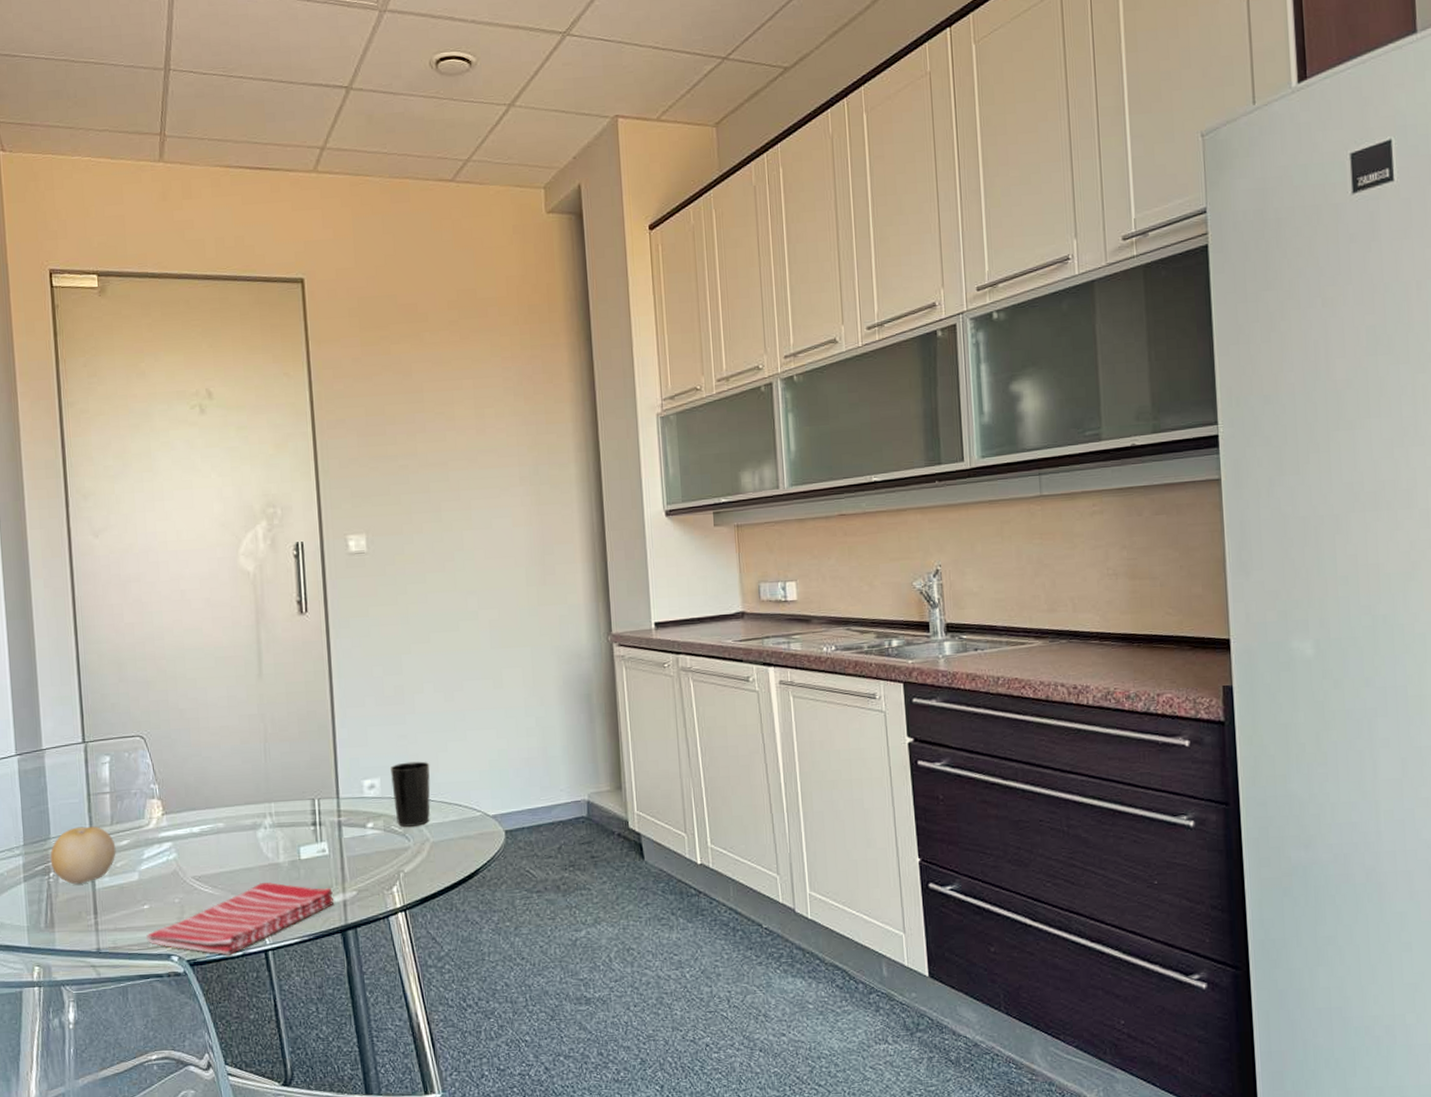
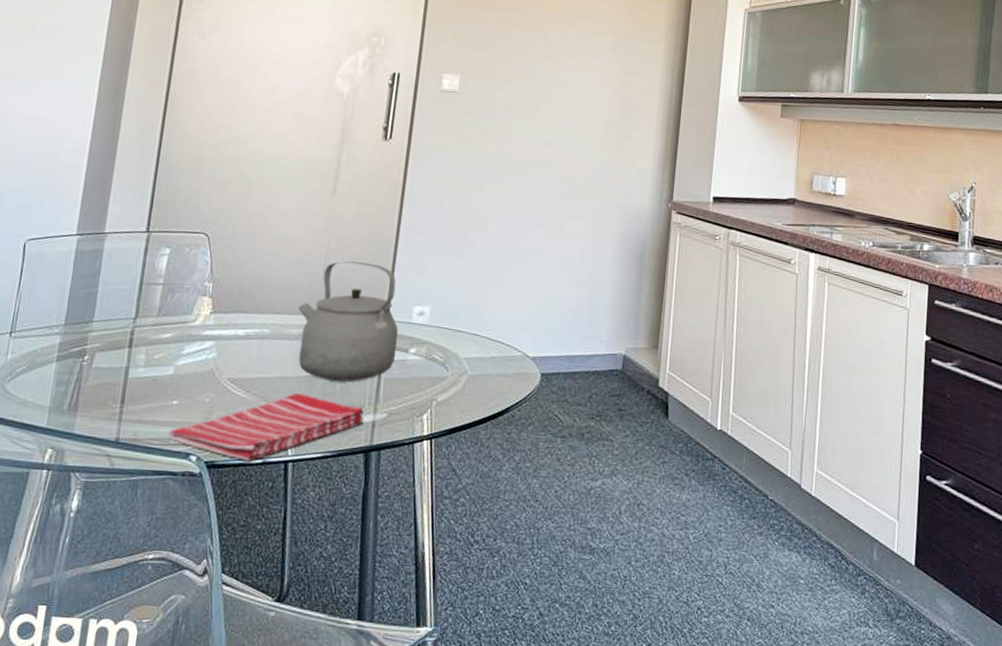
fruit: present [50,826,116,885] -> none [87,313,158,372]
tea kettle: none [247,742,354,866] -> present [298,261,398,382]
cup: present [389,761,430,827] -> none [439,294,481,358]

